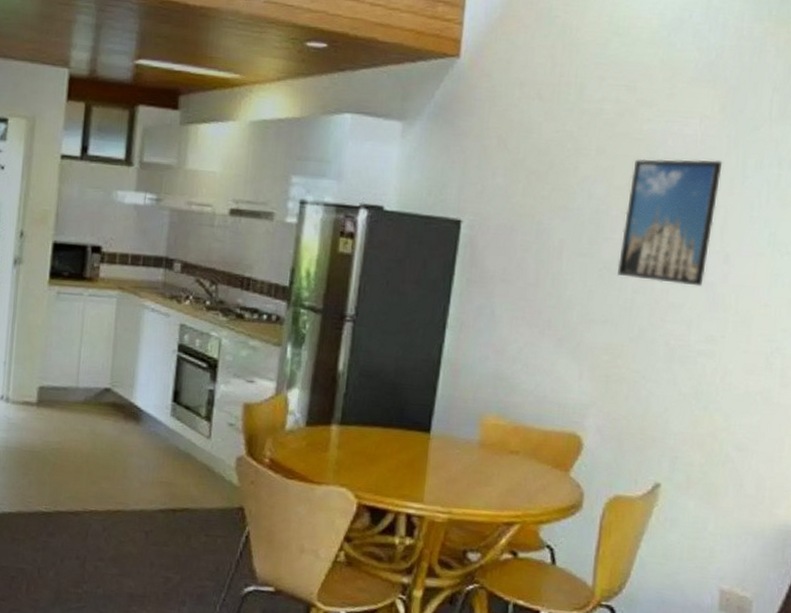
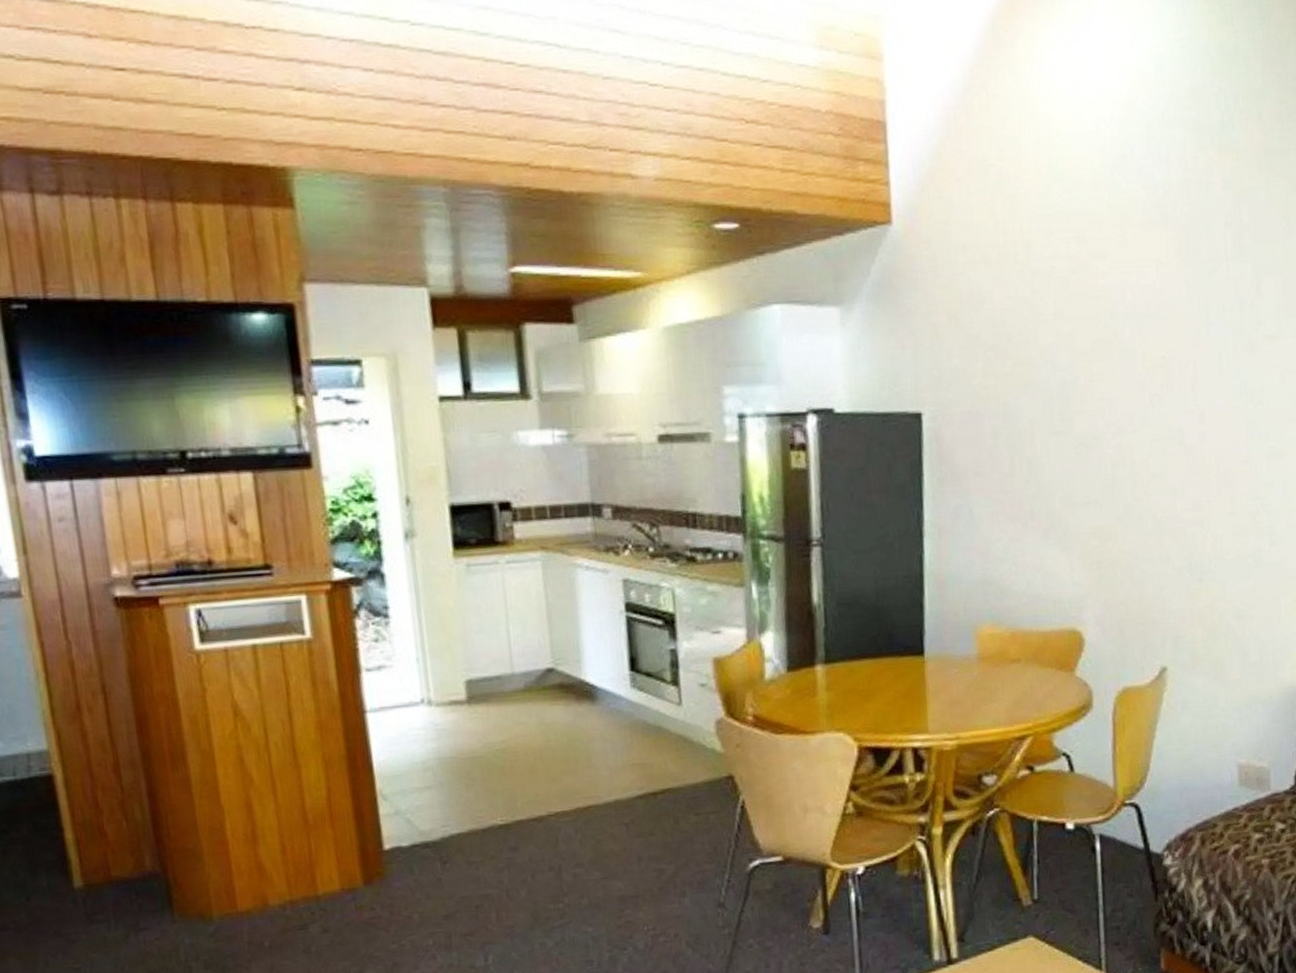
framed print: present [617,159,723,287] -> none [1093,310,1185,452]

